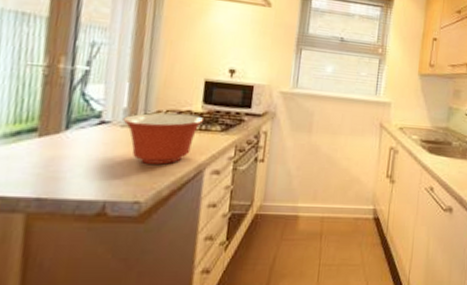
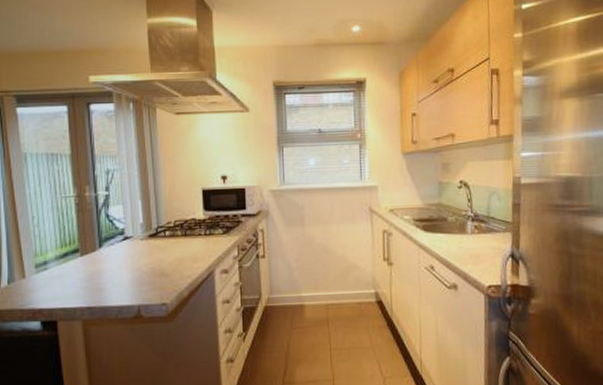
mixing bowl: present [123,112,205,165] -> none [141,222,207,270]

